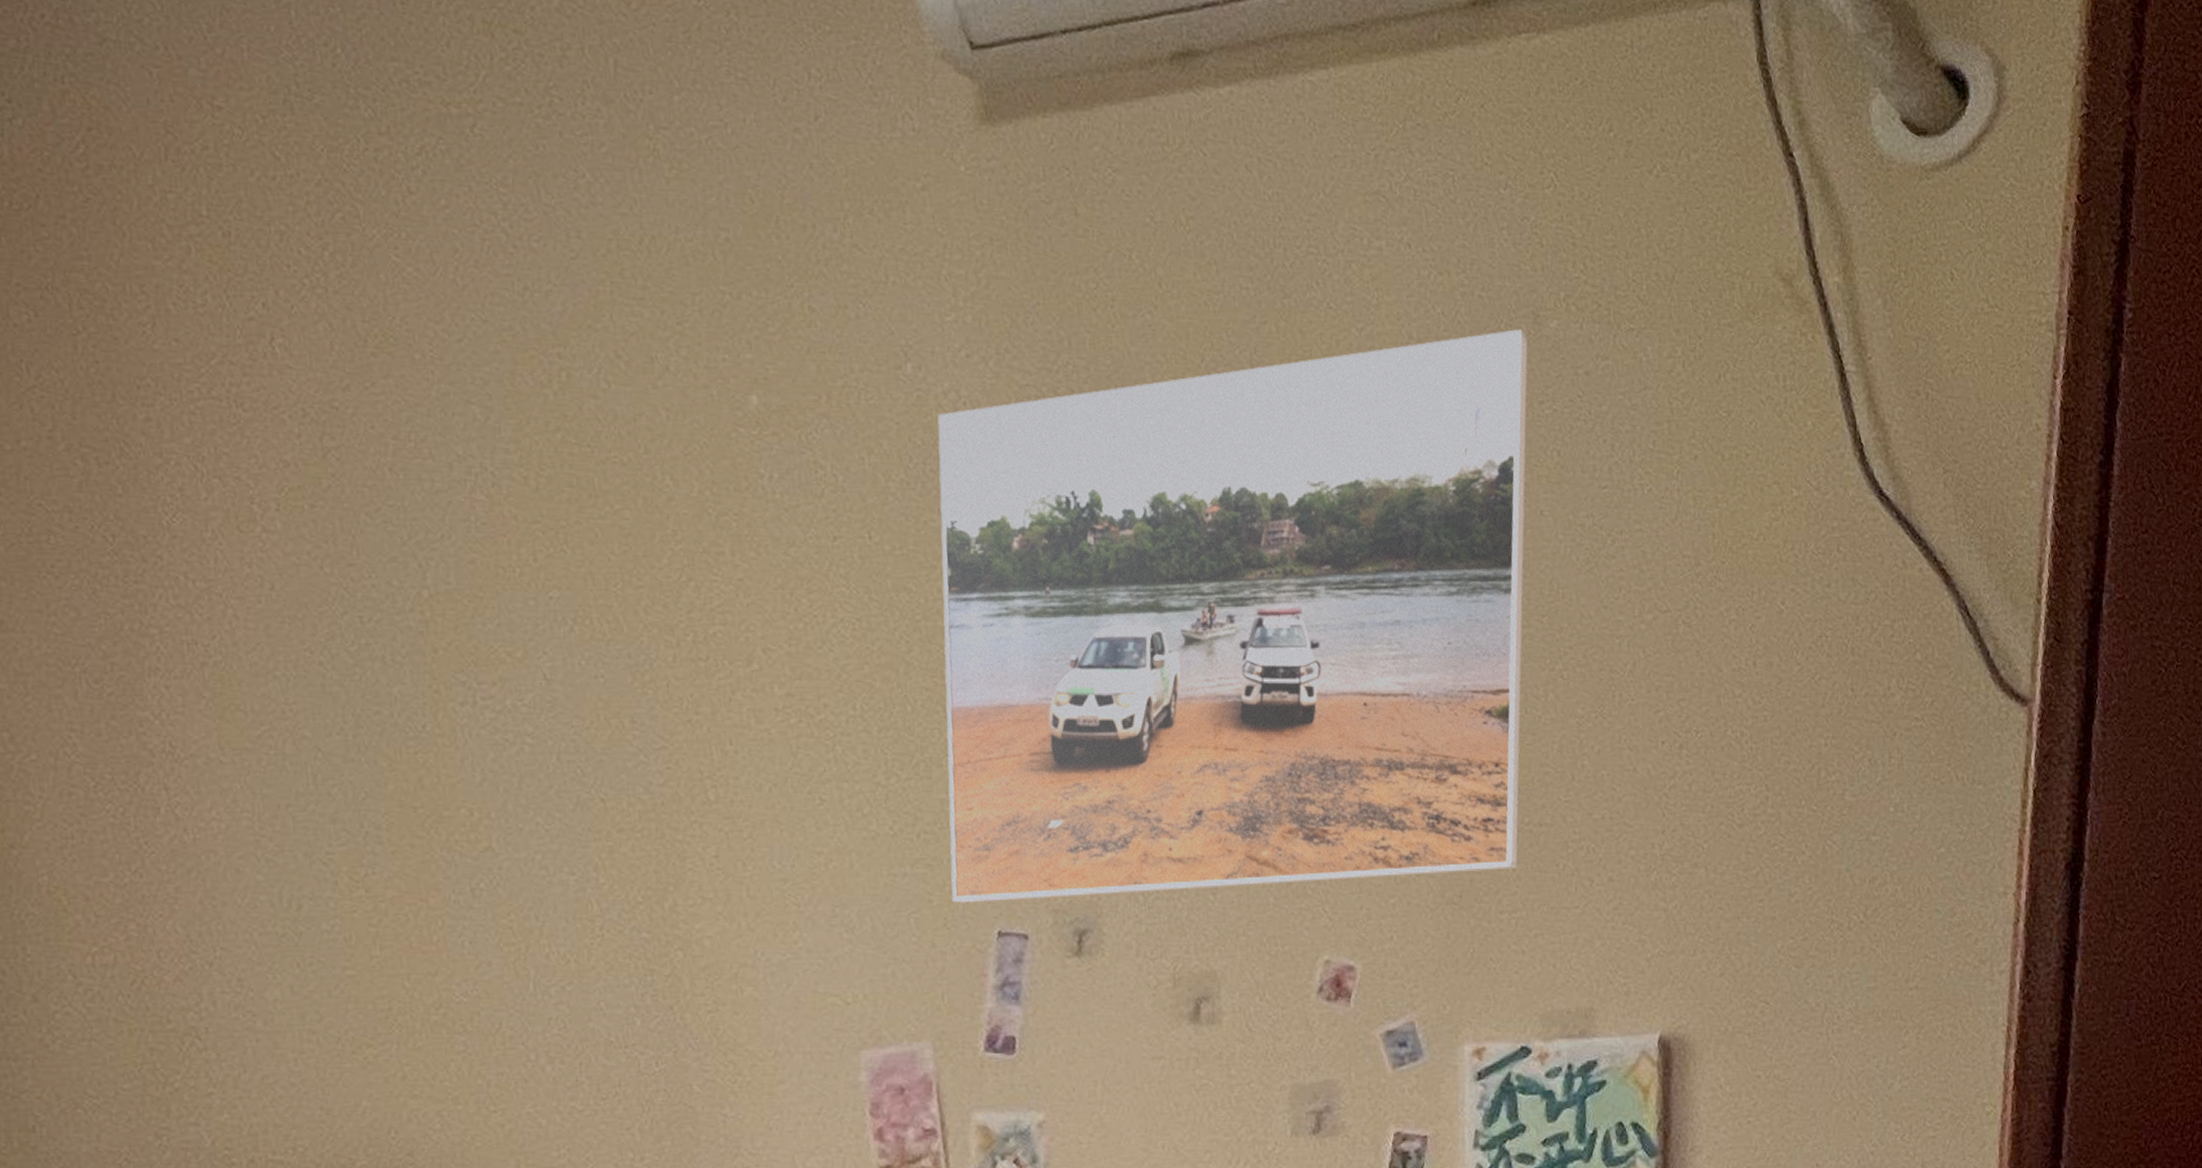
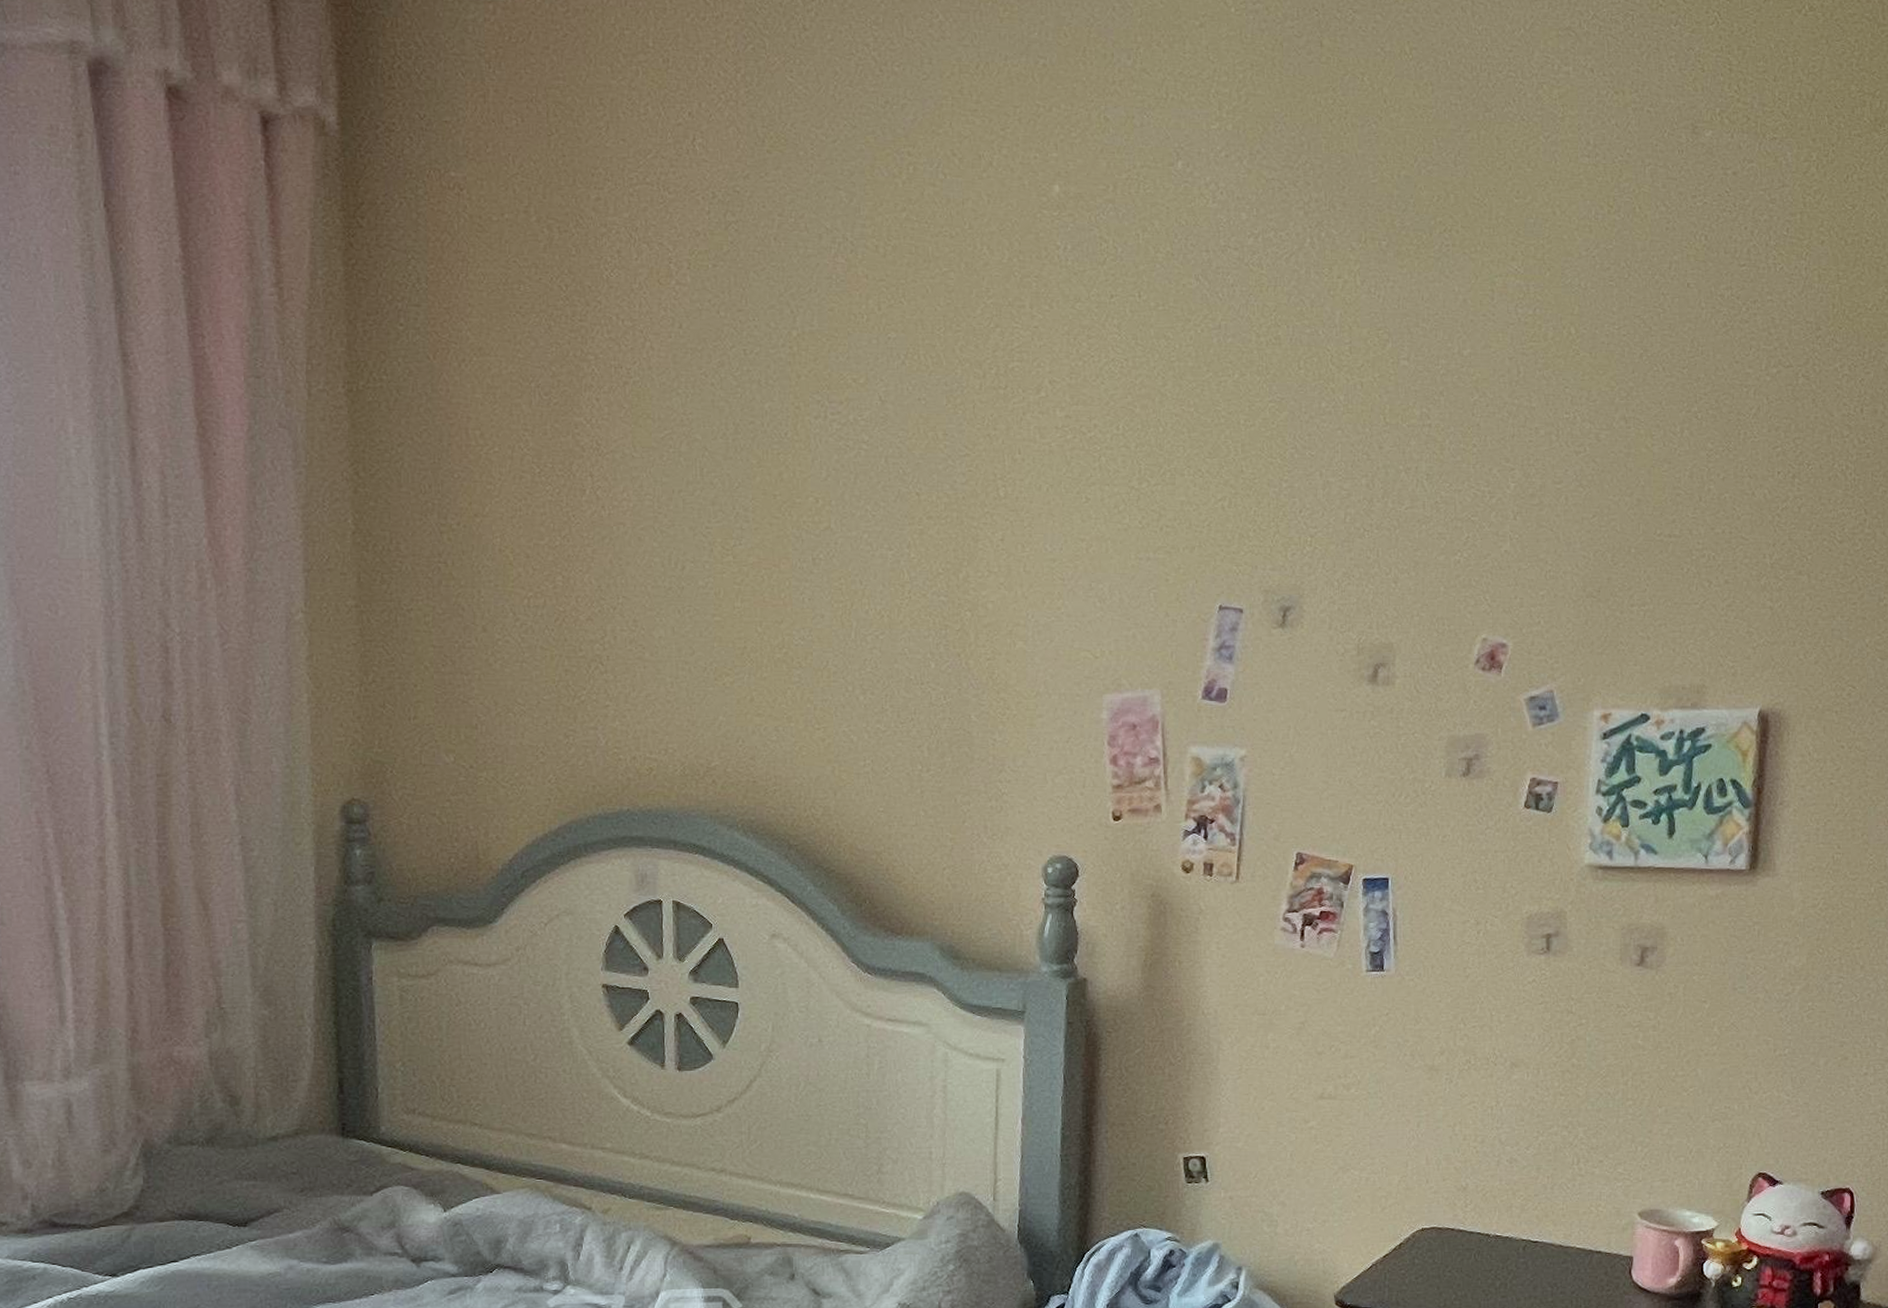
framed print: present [937,329,1528,903] -> none [1184,138,1686,583]

